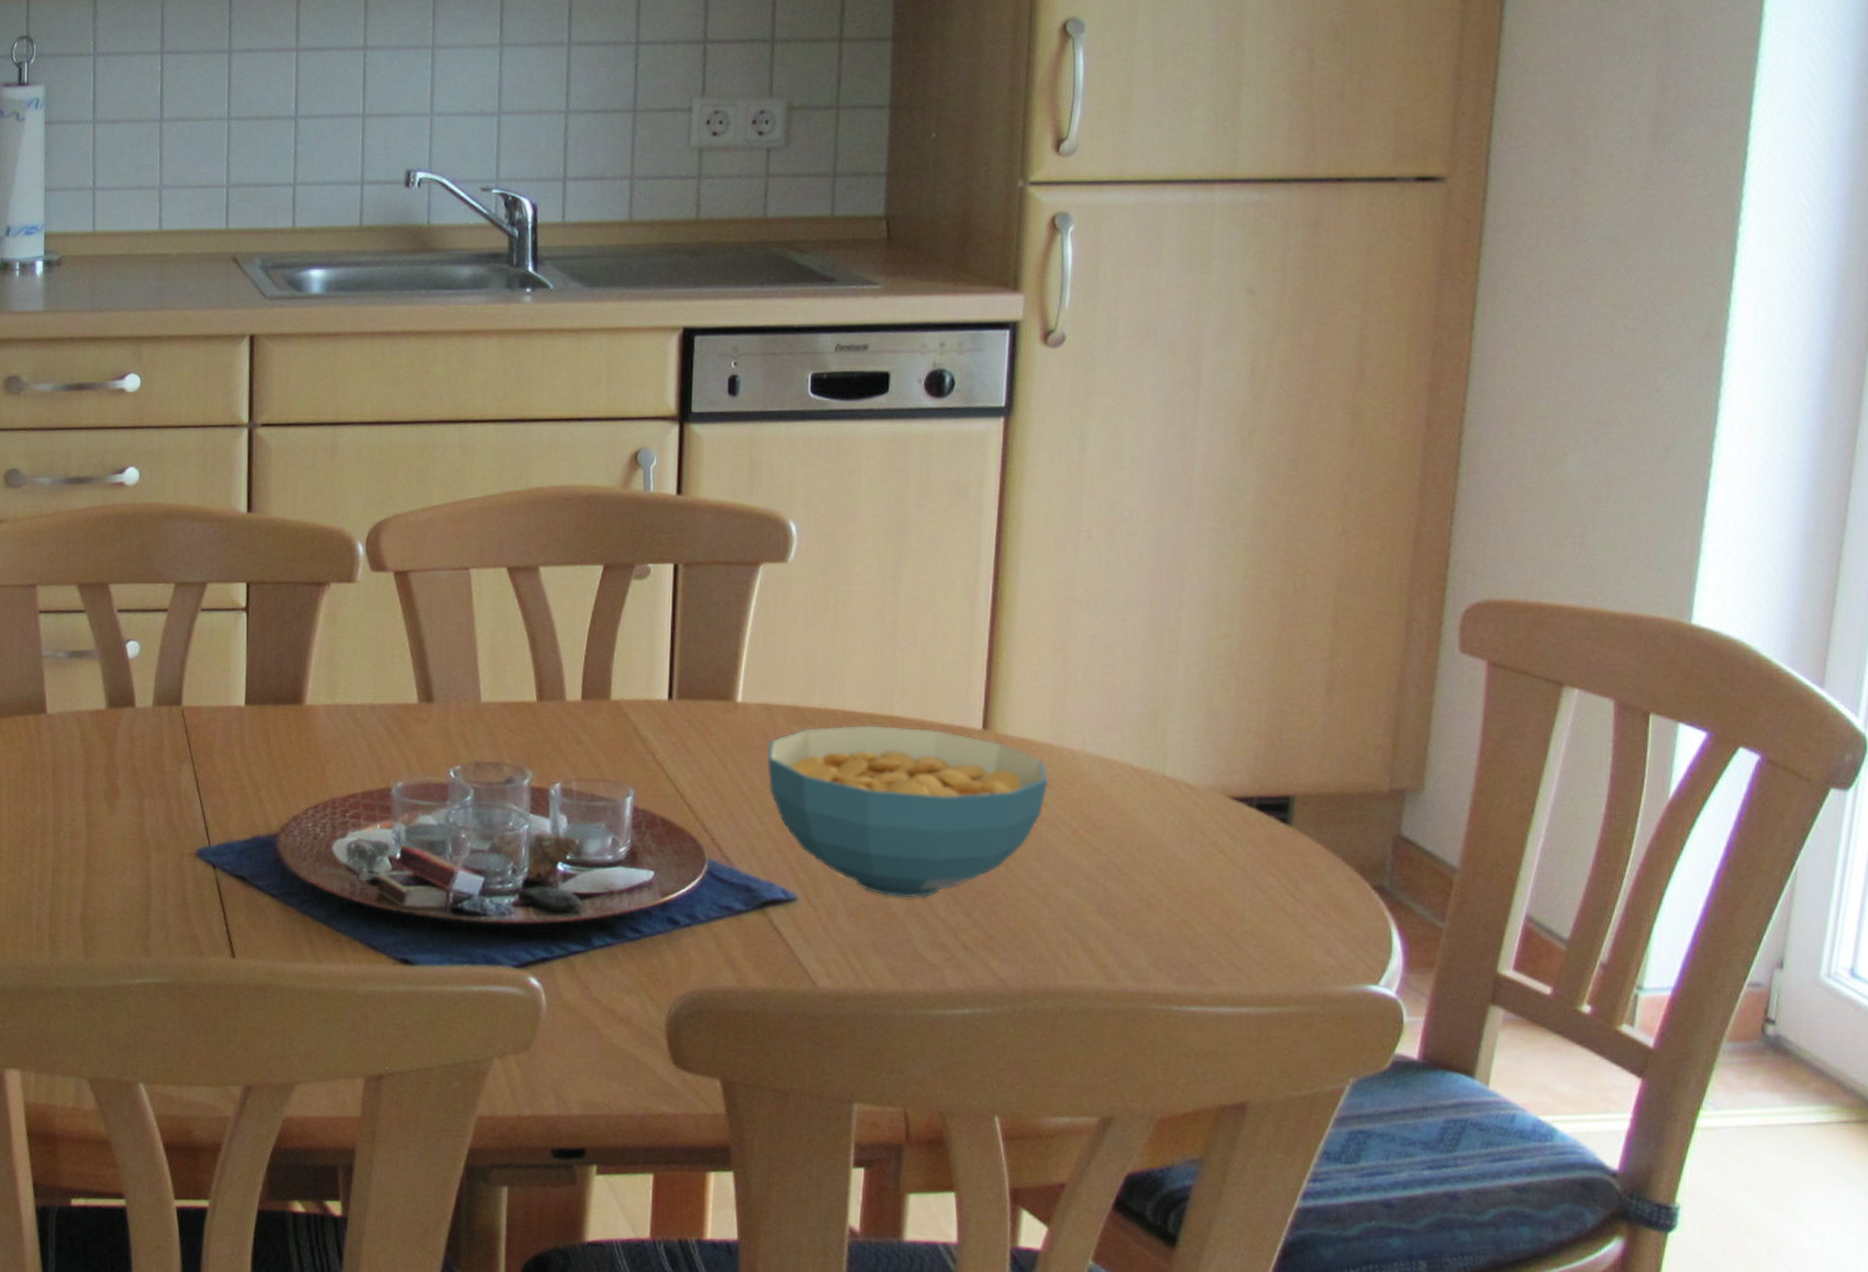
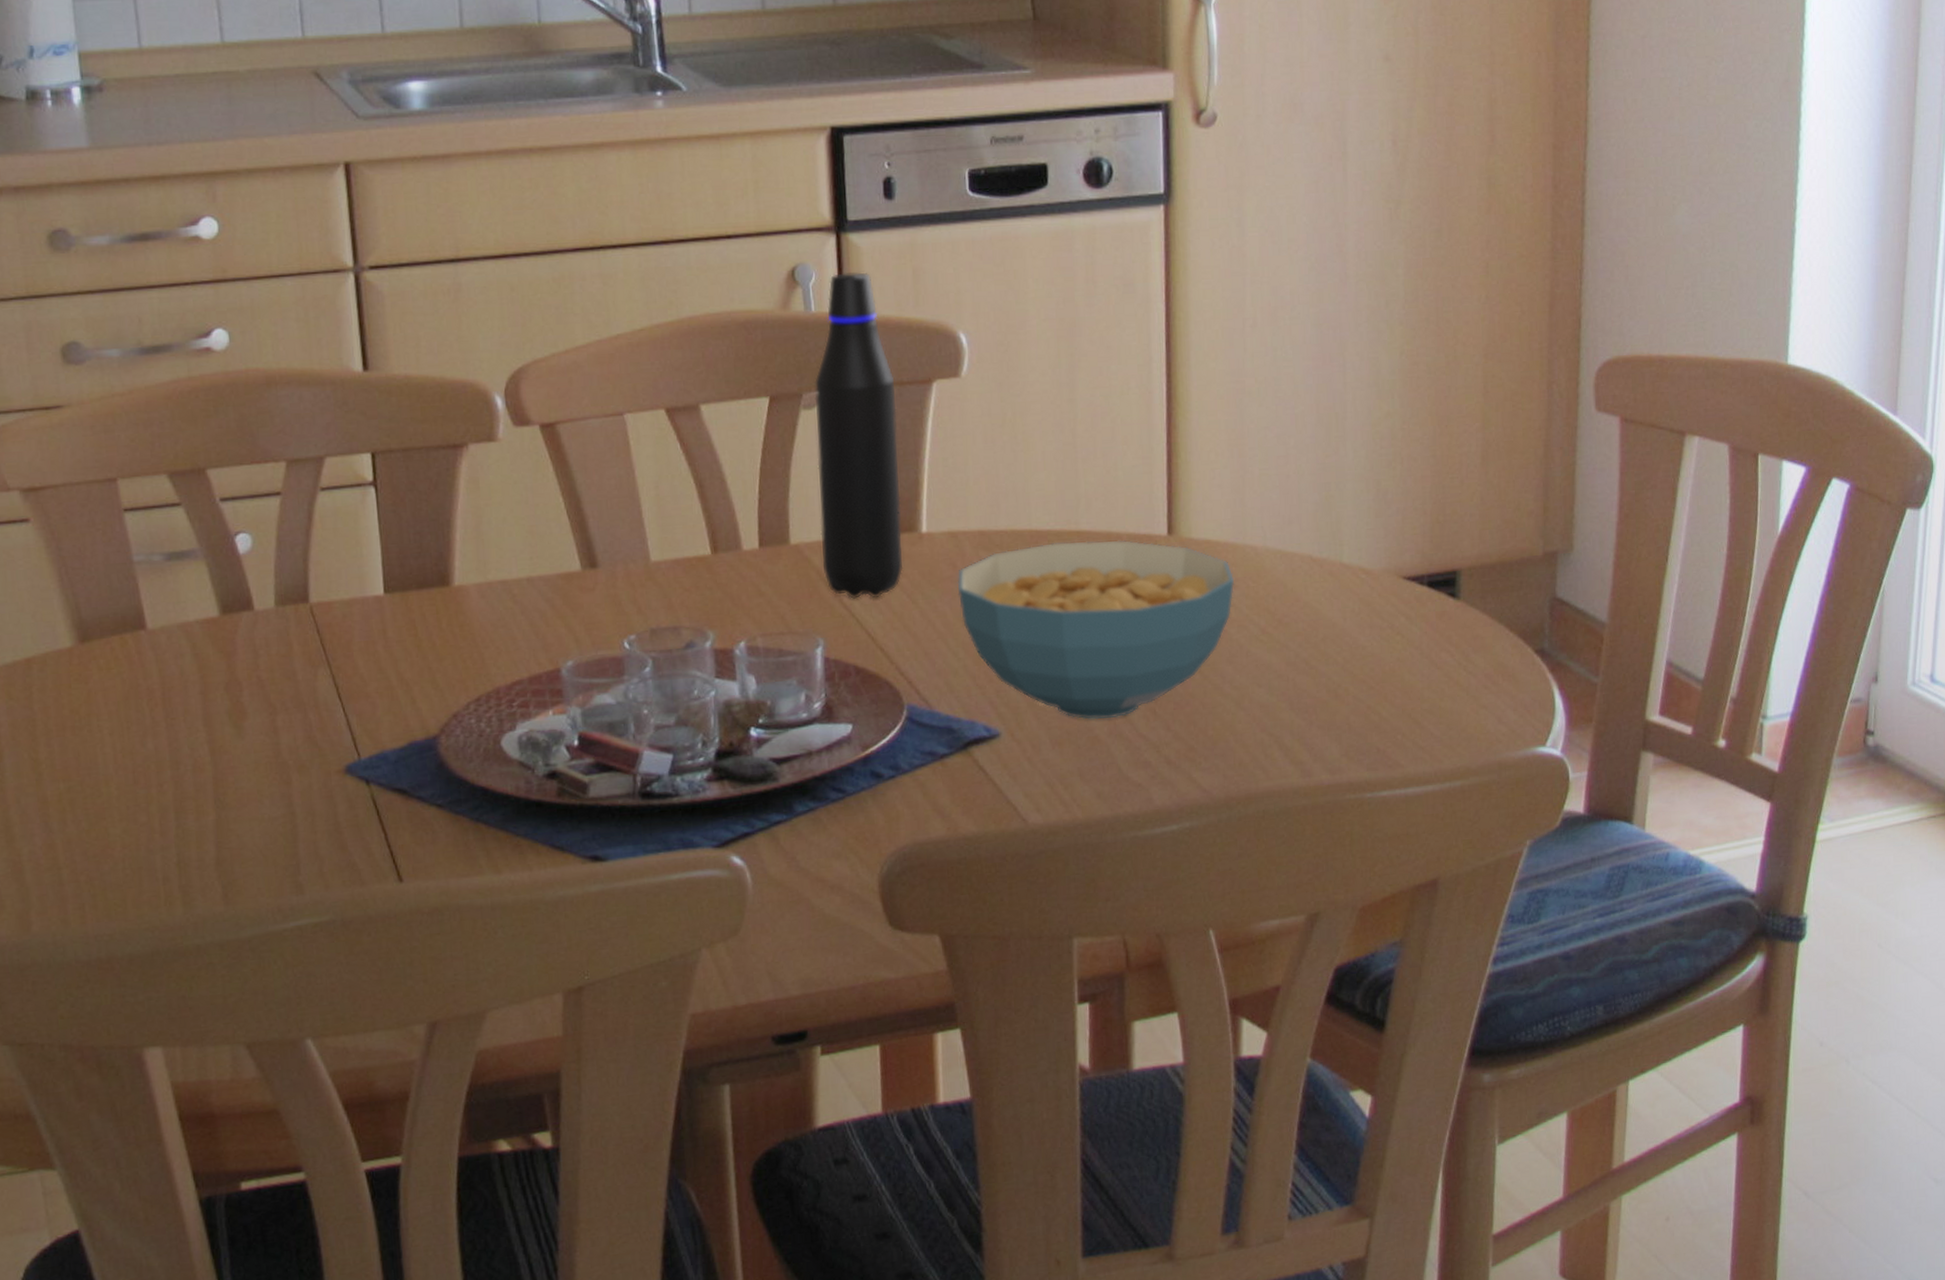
water bottle: none [639,459,724,758] -> present [814,272,903,599]

